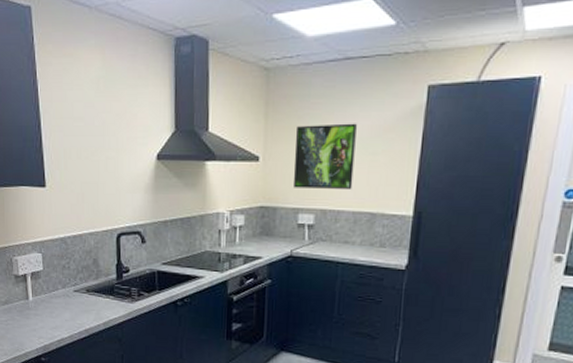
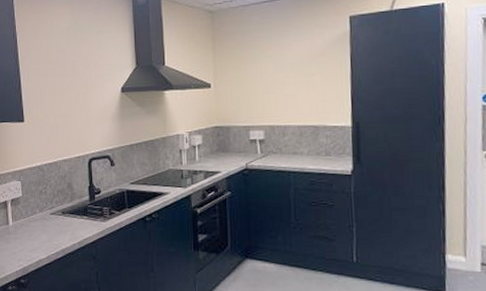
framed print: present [294,123,357,189] -> none [241,51,295,109]

